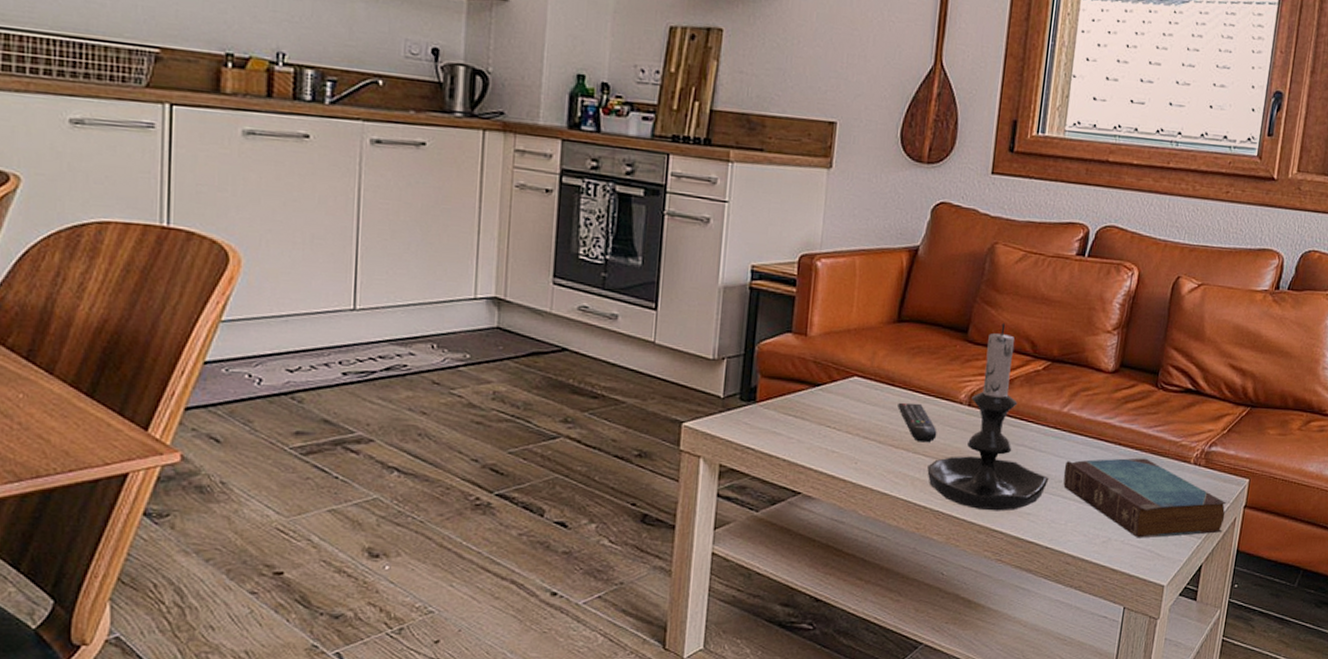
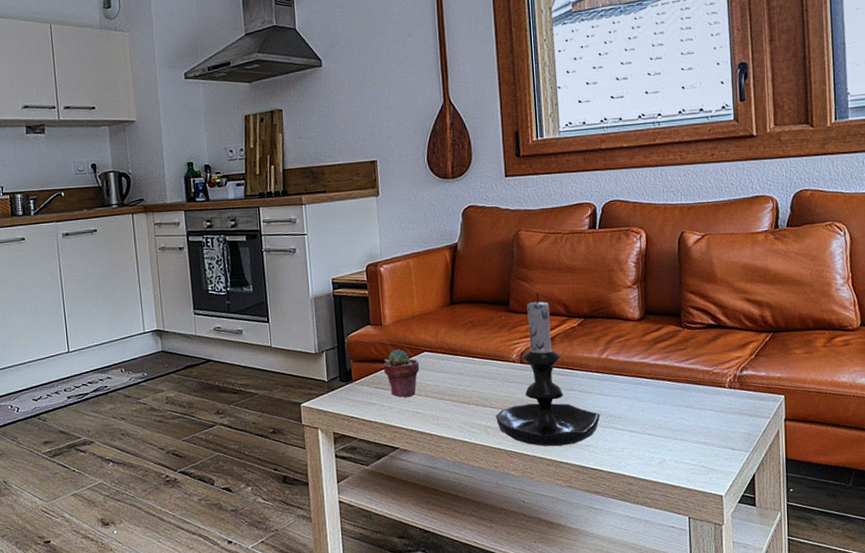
potted succulent: none [798,368,846,432] -> present [383,348,420,398]
remote control: present [897,402,937,443] -> none [463,366,499,397]
book: present [1063,458,1227,538] -> none [612,388,769,457]

